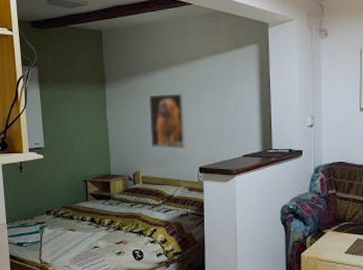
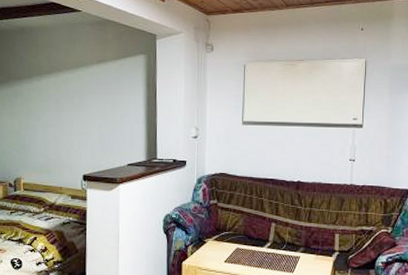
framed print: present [148,93,187,149] -> none [33,99,71,157]

